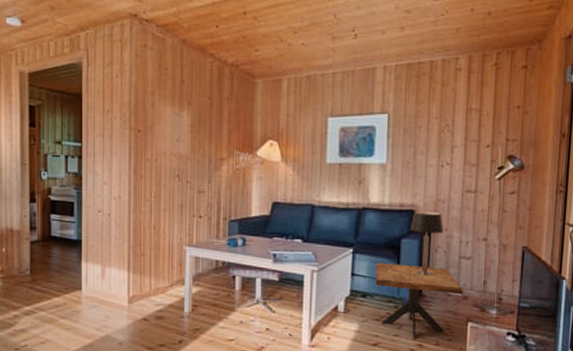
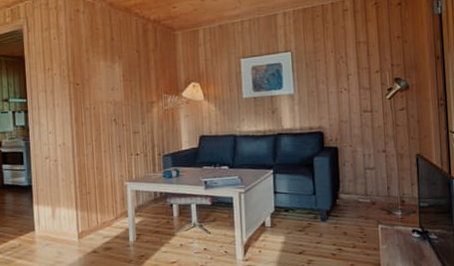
side table: present [375,262,464,339] -> none [294,179,372,245]
table lamp: present [409,211,444,276] -> none [319,131,349,188]

